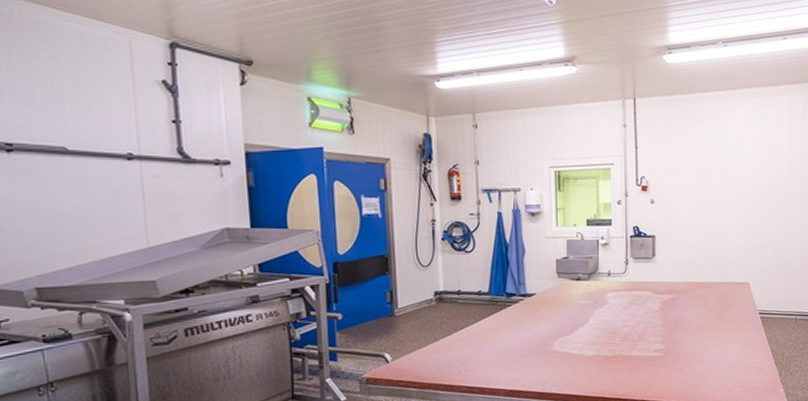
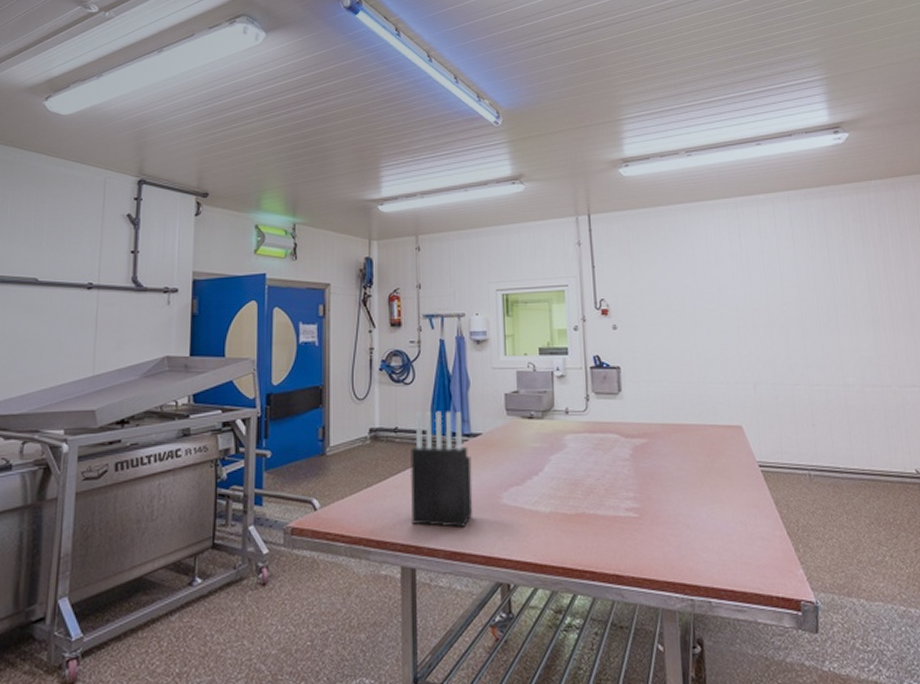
knife block: none [472,275,528,371] -> present [409,410,473,527]

